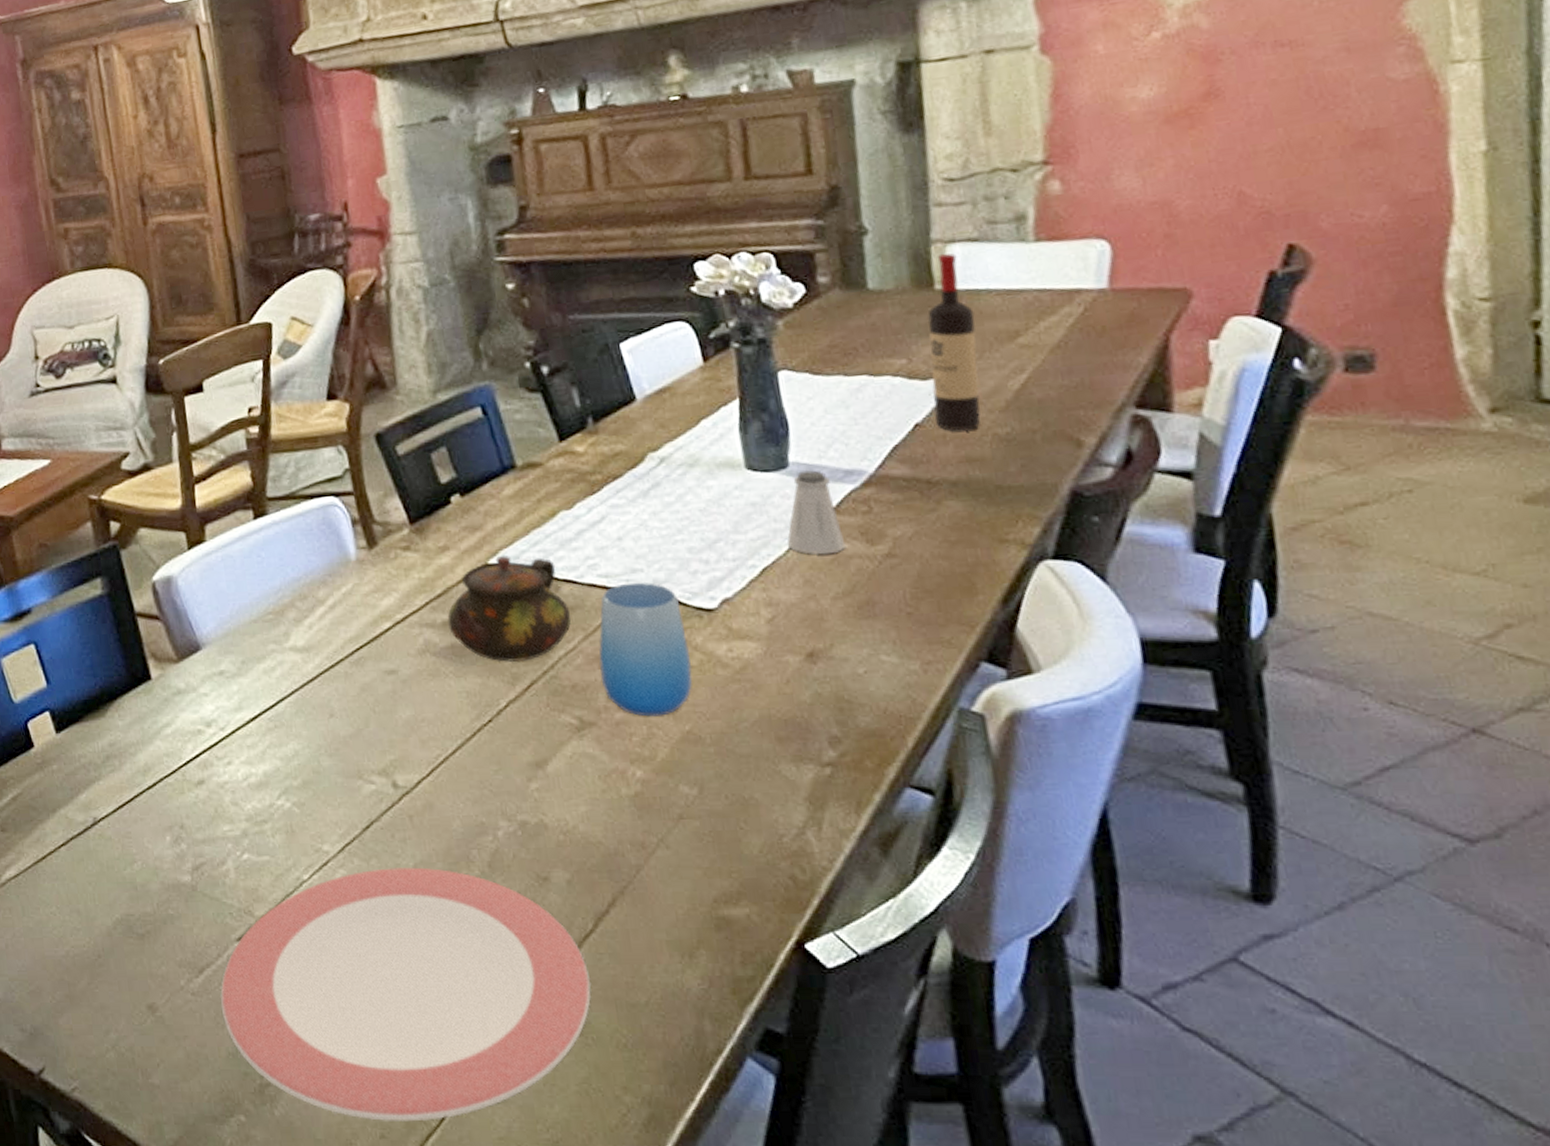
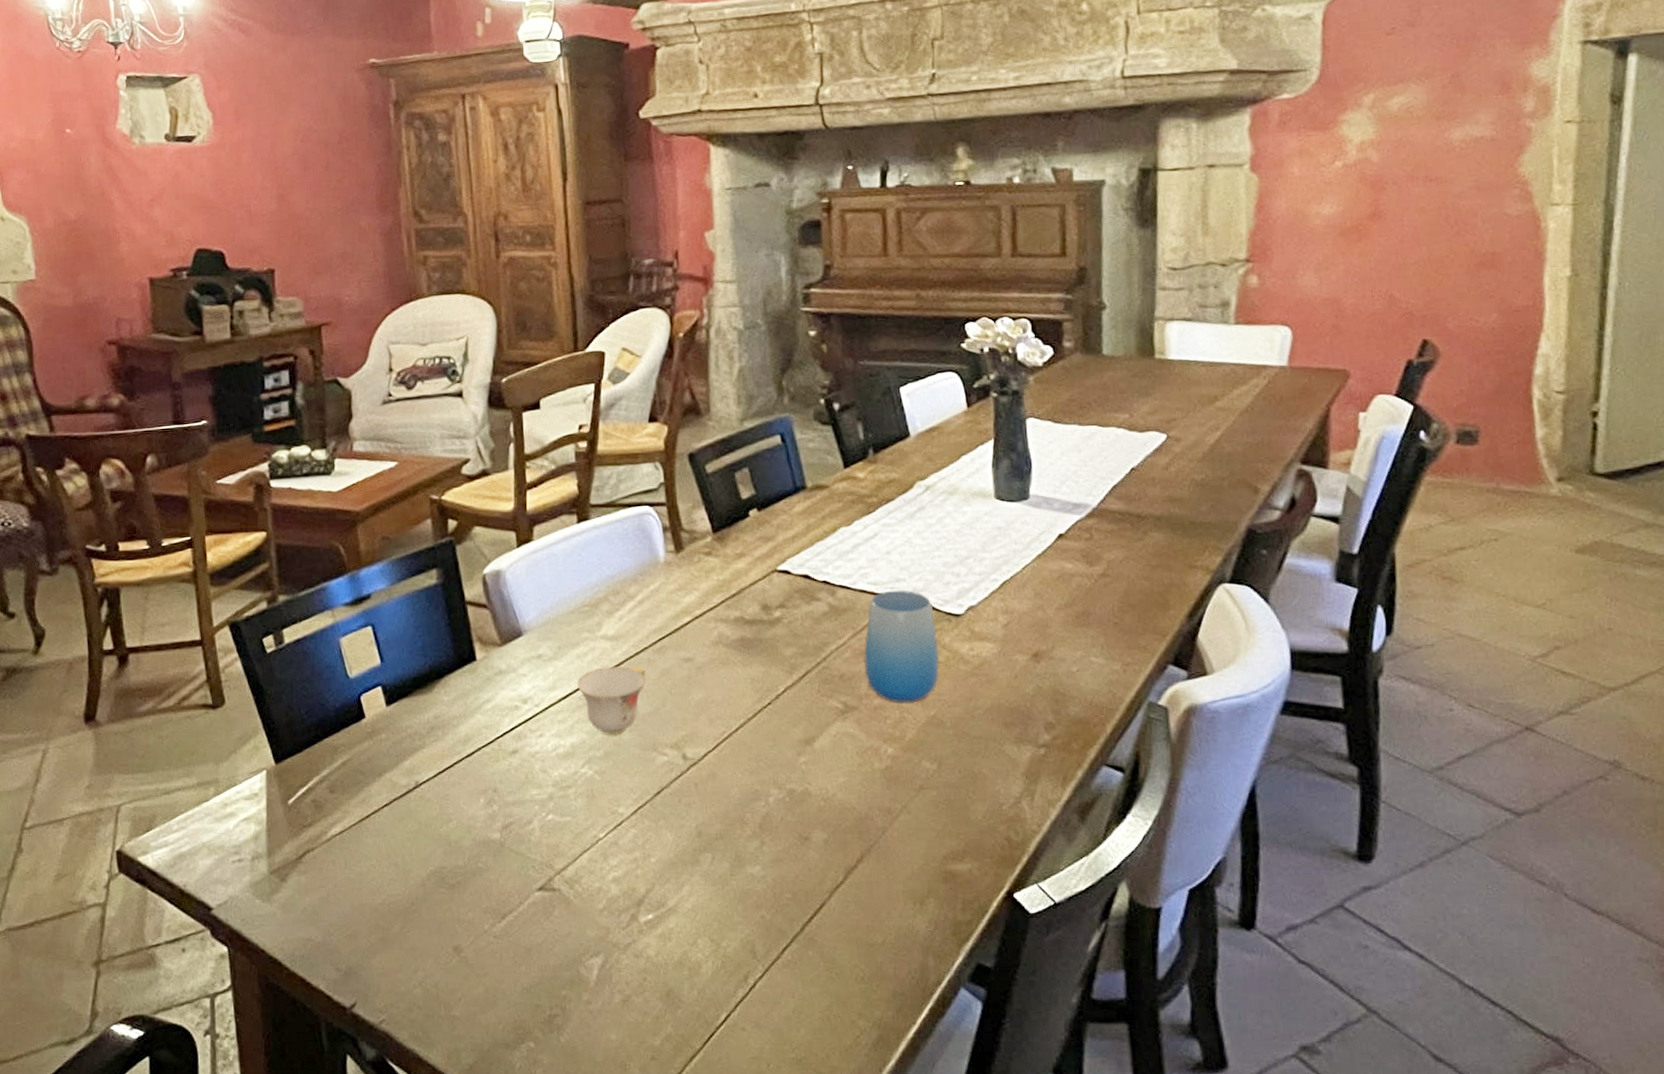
plate: present [220,867,592,1122] -> none [520,828,839,1045]
teacup: none [265,681,344,761] -> present [576,666,646,735]
teapot: present [447,556,572,663] -> none [739,563,844,655]
saltshaker: present [787,469,846,555] -> none [1024,501,1070,573]
wine bottle: present [927,253,981,431] -> none [1147,330,1184,476]

